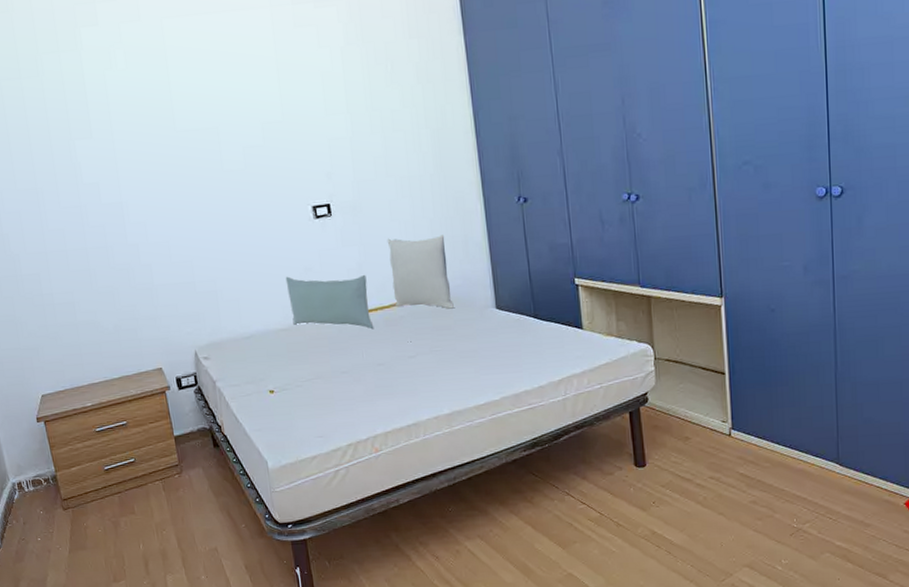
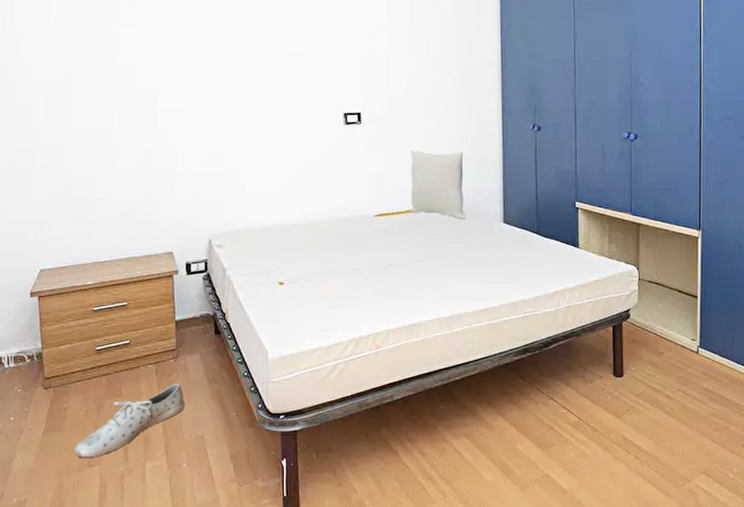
shoe: none [99,498,195,575] -> present [74,383,185,459]
pillow: present [285,274,374,329] -> none [309,175,389,231]

